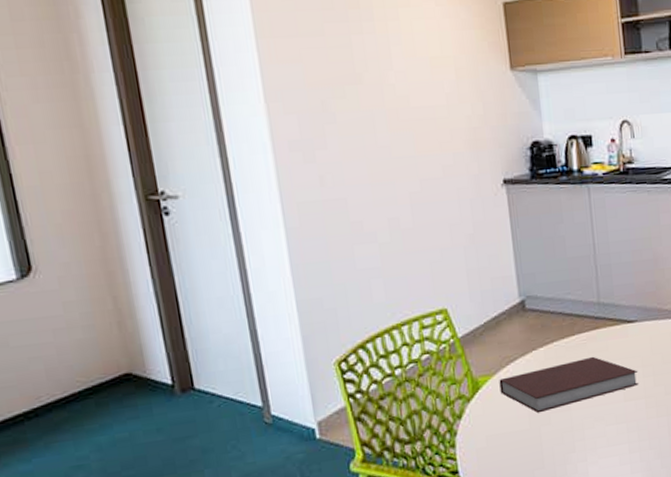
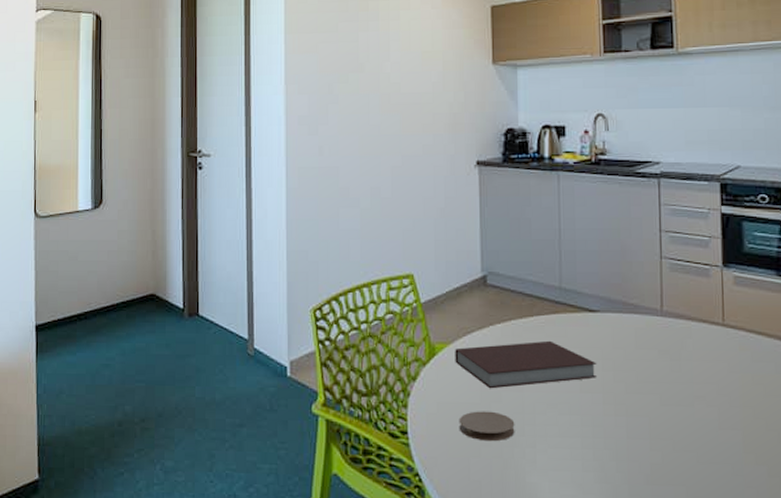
coaster: none [509,434,566,465] -> present [459,411,515,442]

